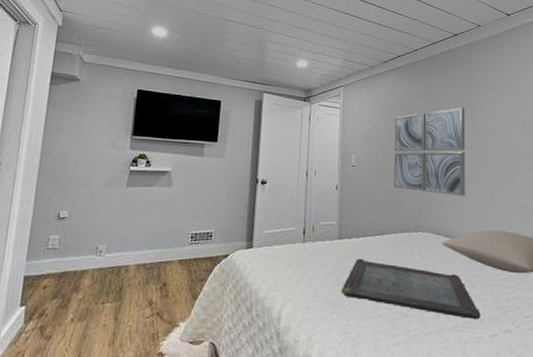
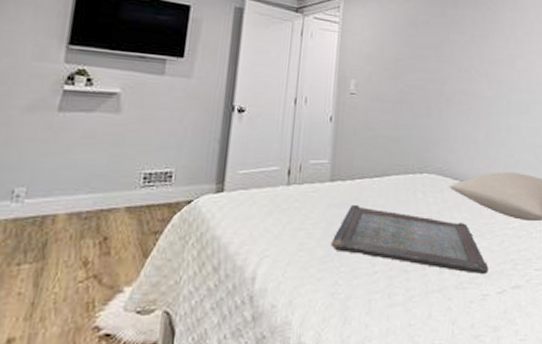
wall art: present [393,107,465,196] -> none [398,28,482,132]

